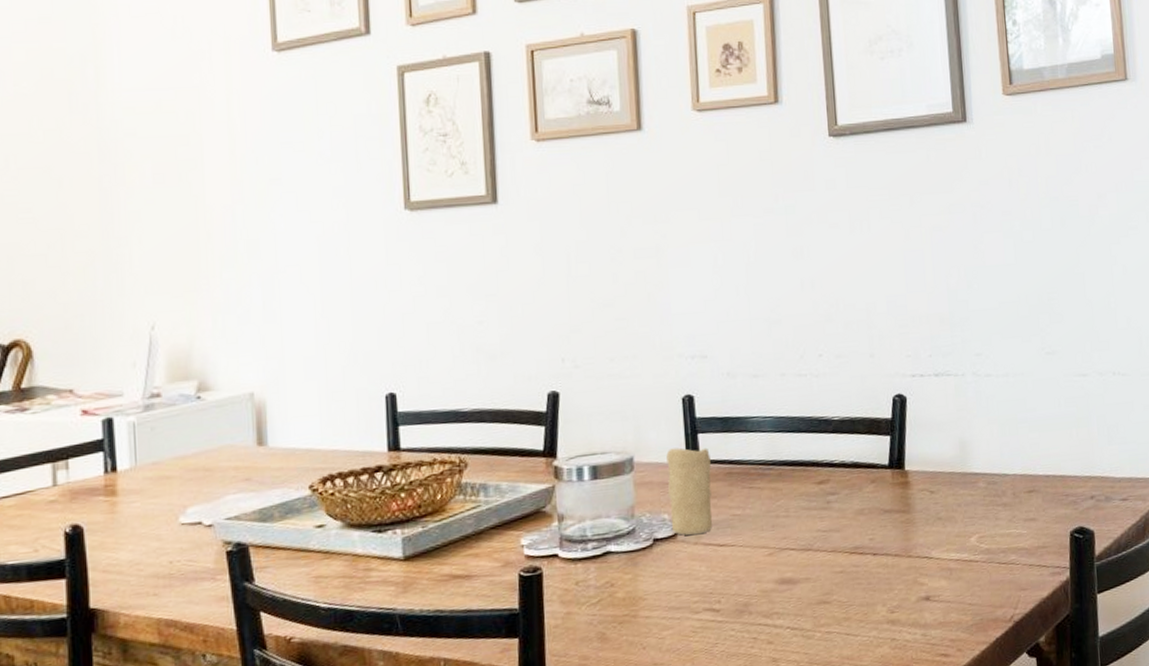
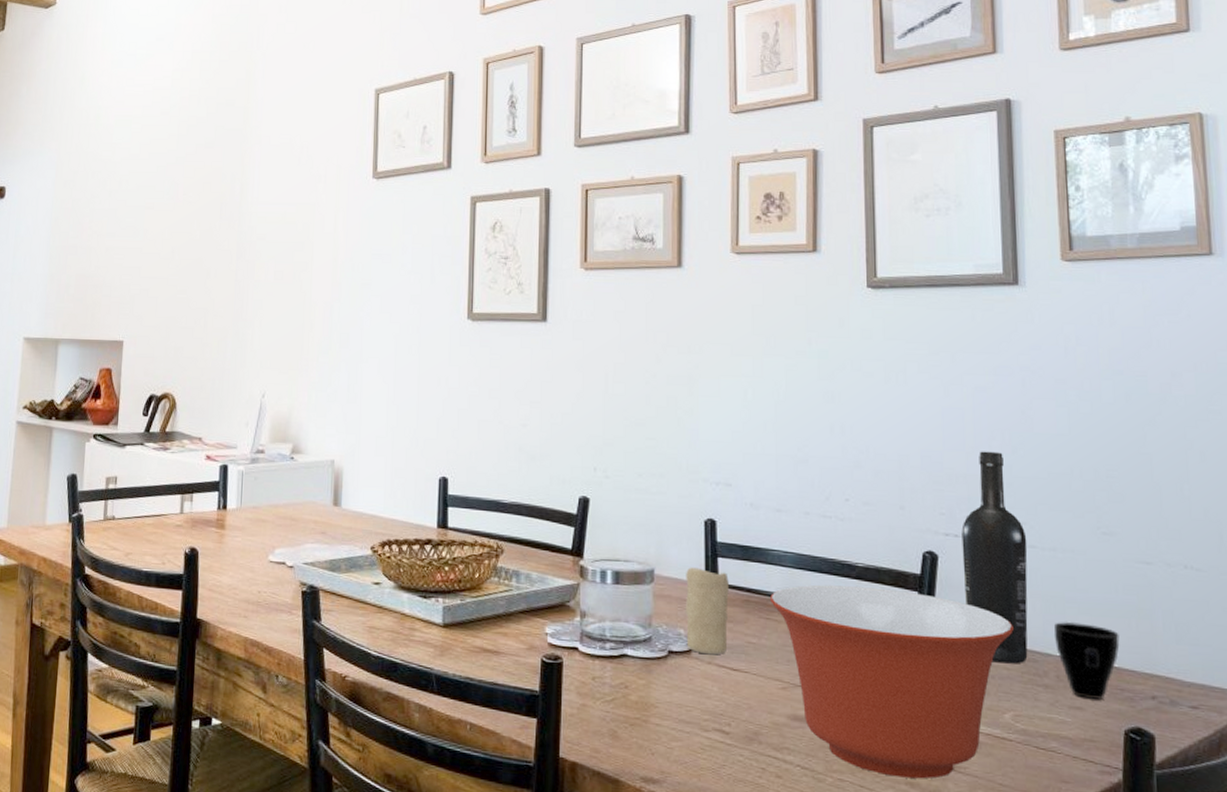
mixing bowl: none [752,437,975,619] -> present [770,584,1014,779]
wine bottle: none [926,288,988,491] -> present [961,451,1028,664]
cup: none [1009,440,1064,509] -> present [1054,622,1120,699]

